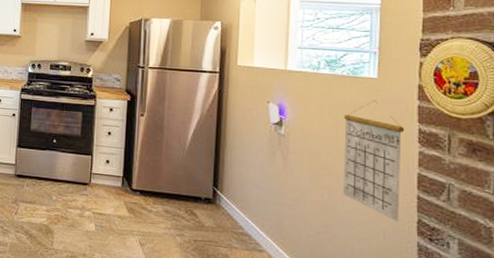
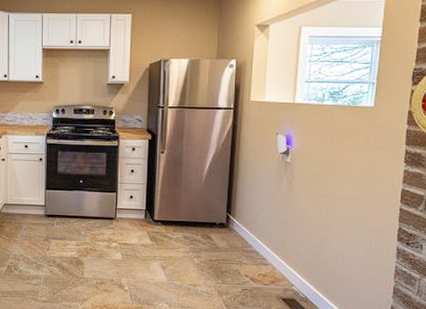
calendar: present [343,100,405,221] -> none [339,127,394,231]

